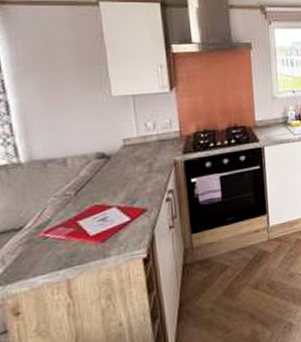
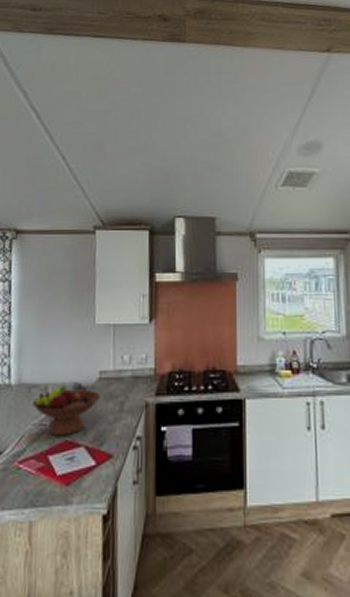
fruit bowl: none [50,157,128,203] -> present [32,387,101,436]

